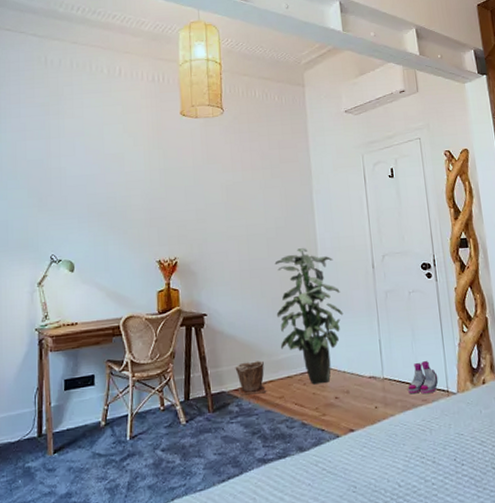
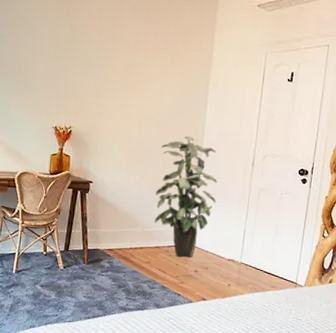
plant pot: present [235,360,266,396] -> none [111,228,137,256]
boots: present [408,361,439,394] -> none [260,255,290,283]

